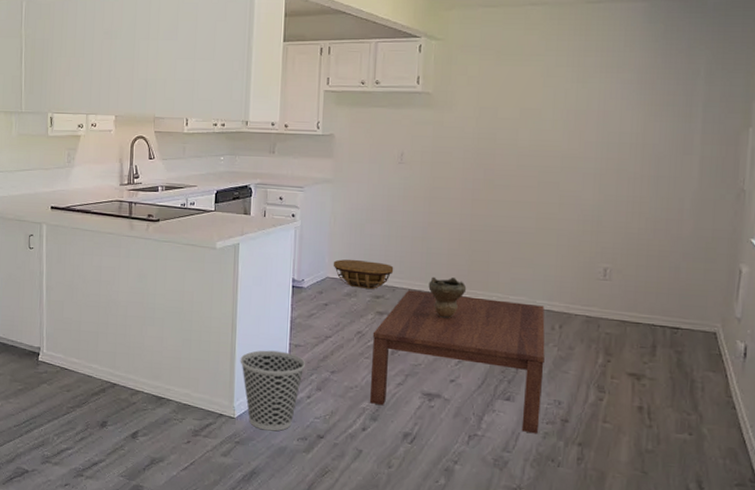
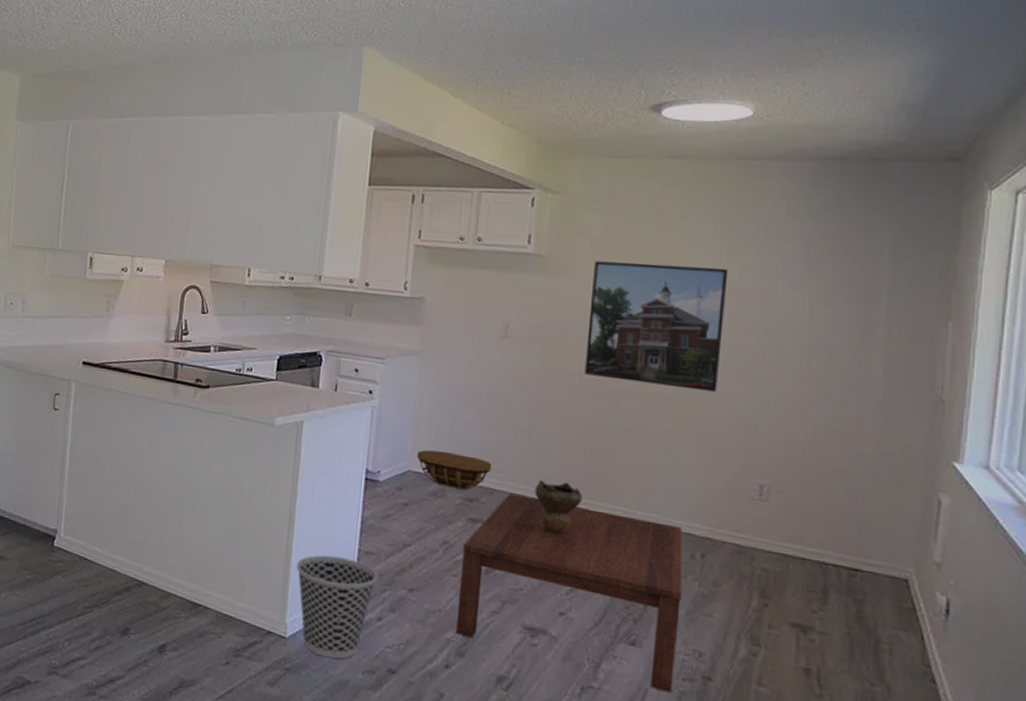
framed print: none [465,94,579,197] -> present [584,261,729,392]

